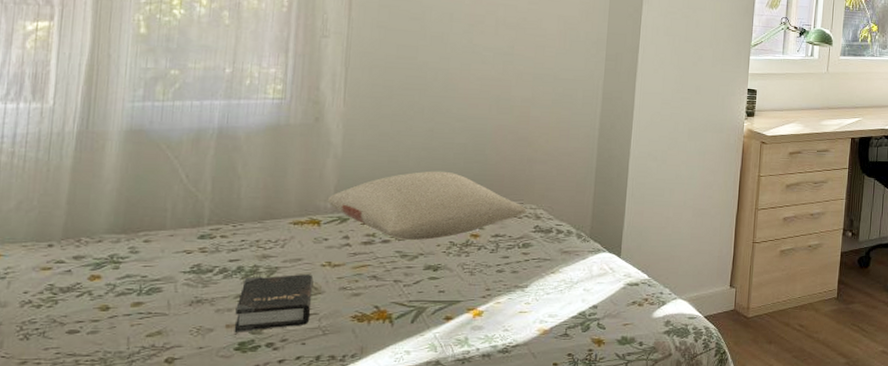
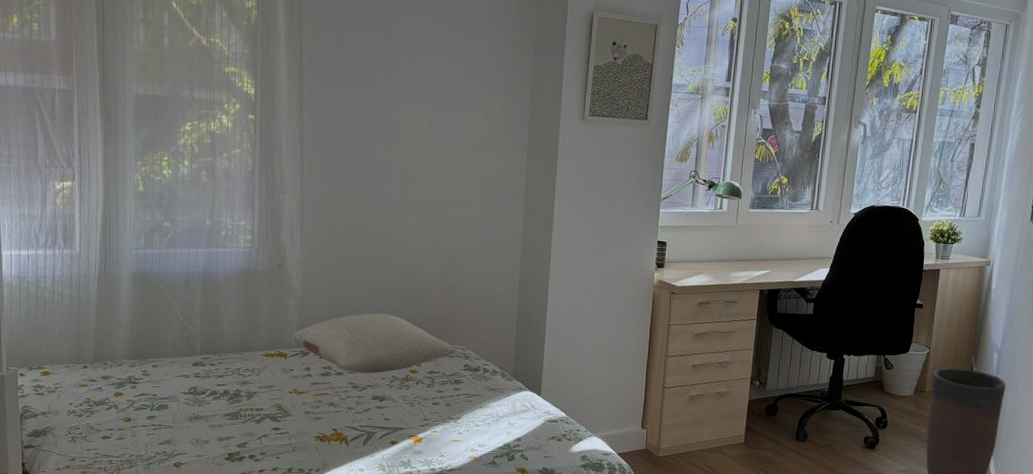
hardback book: present [234,274,314,332] -> none [224,399,283,445]

